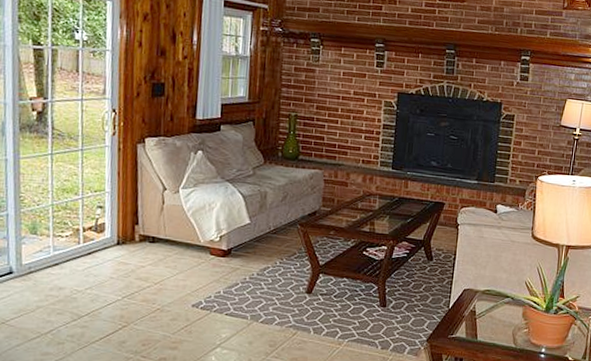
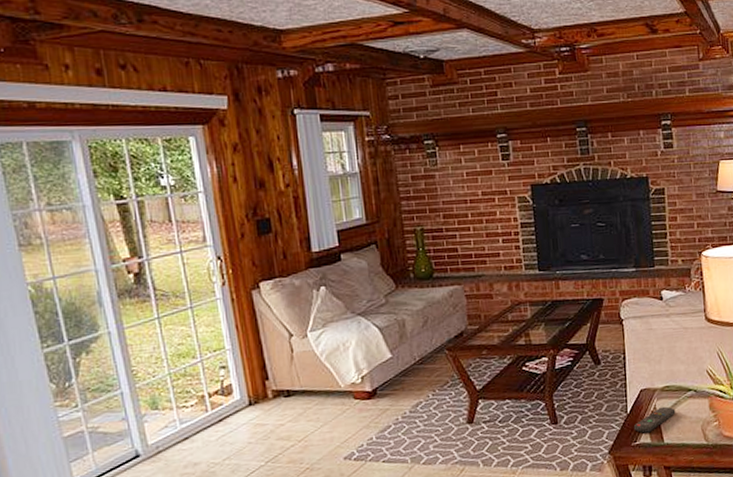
remote control: none [453,307,492,329] -> present [634,406,676,433]

